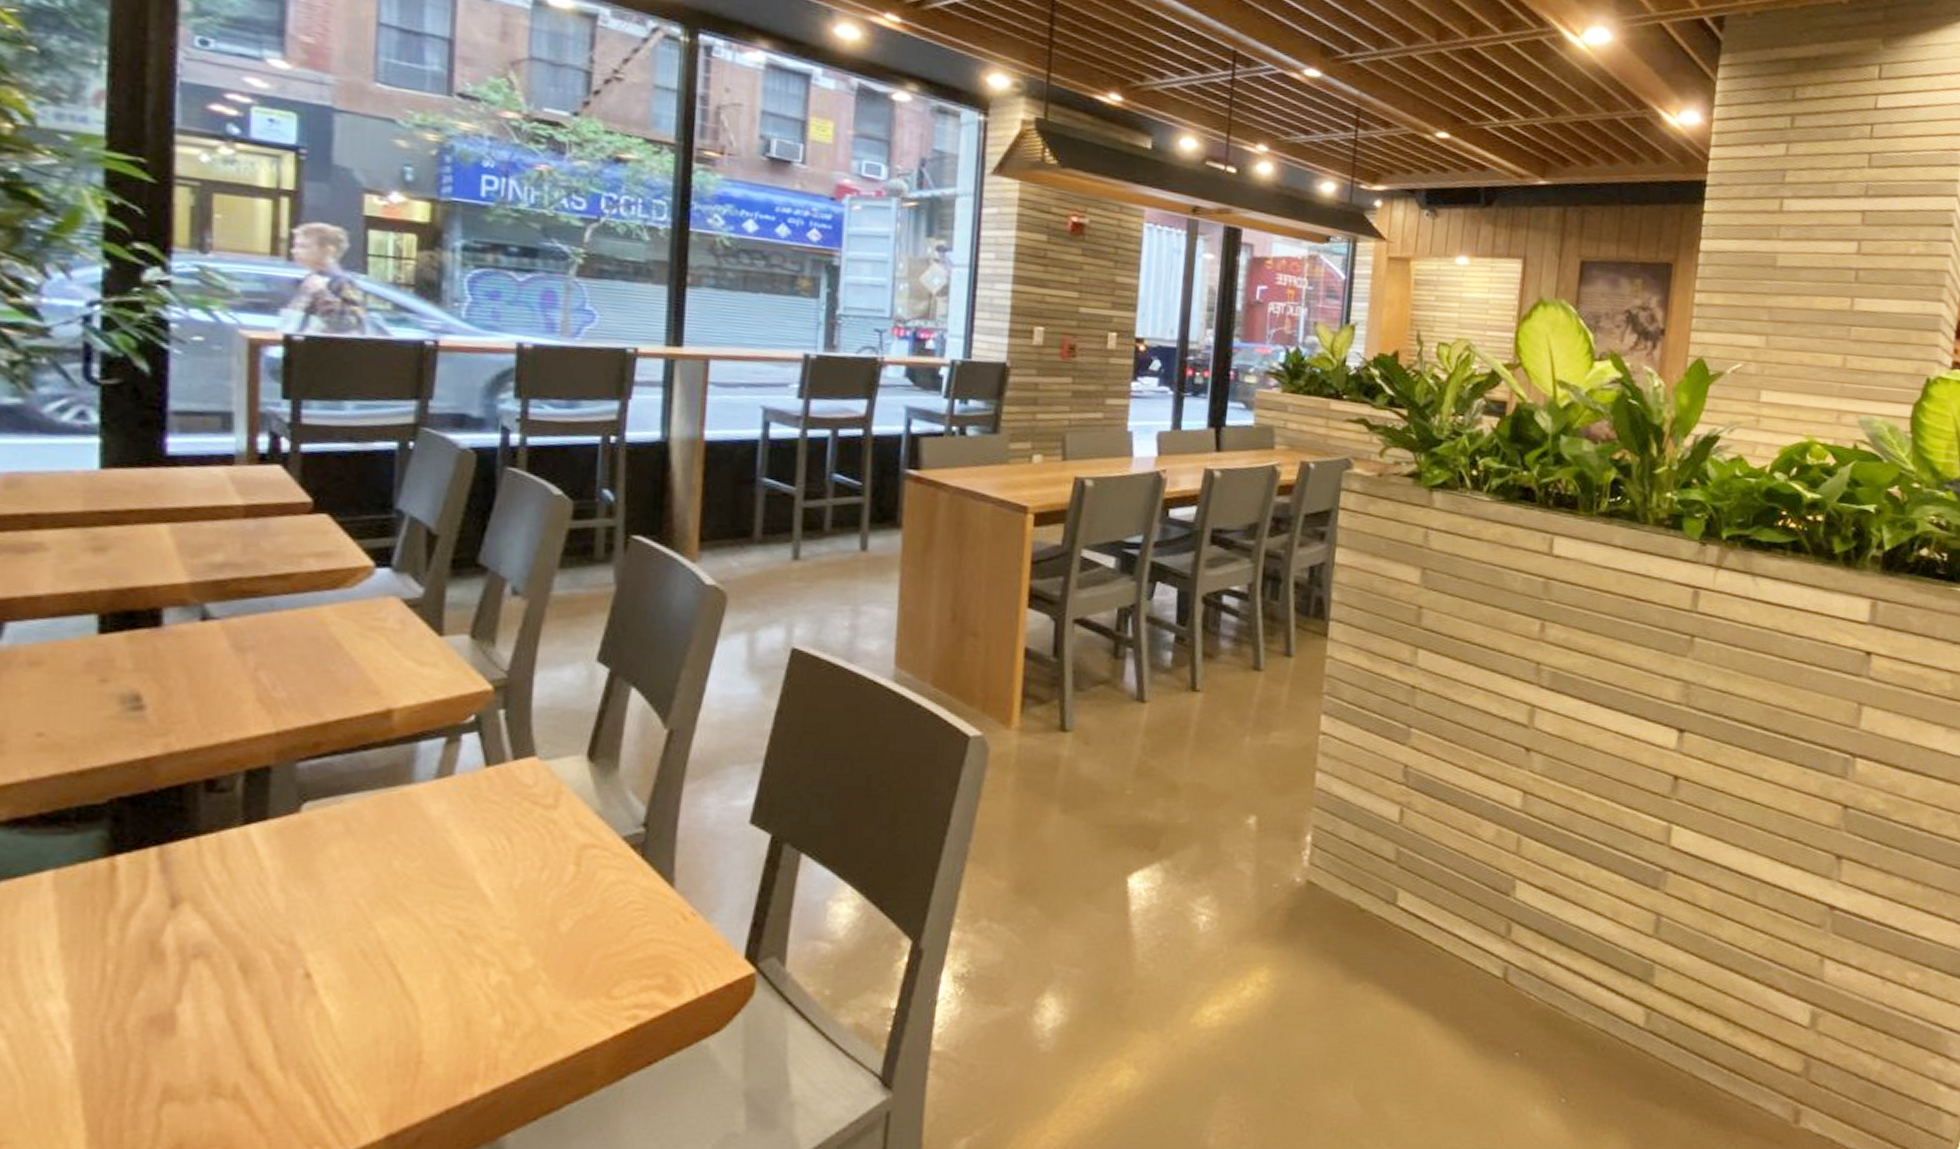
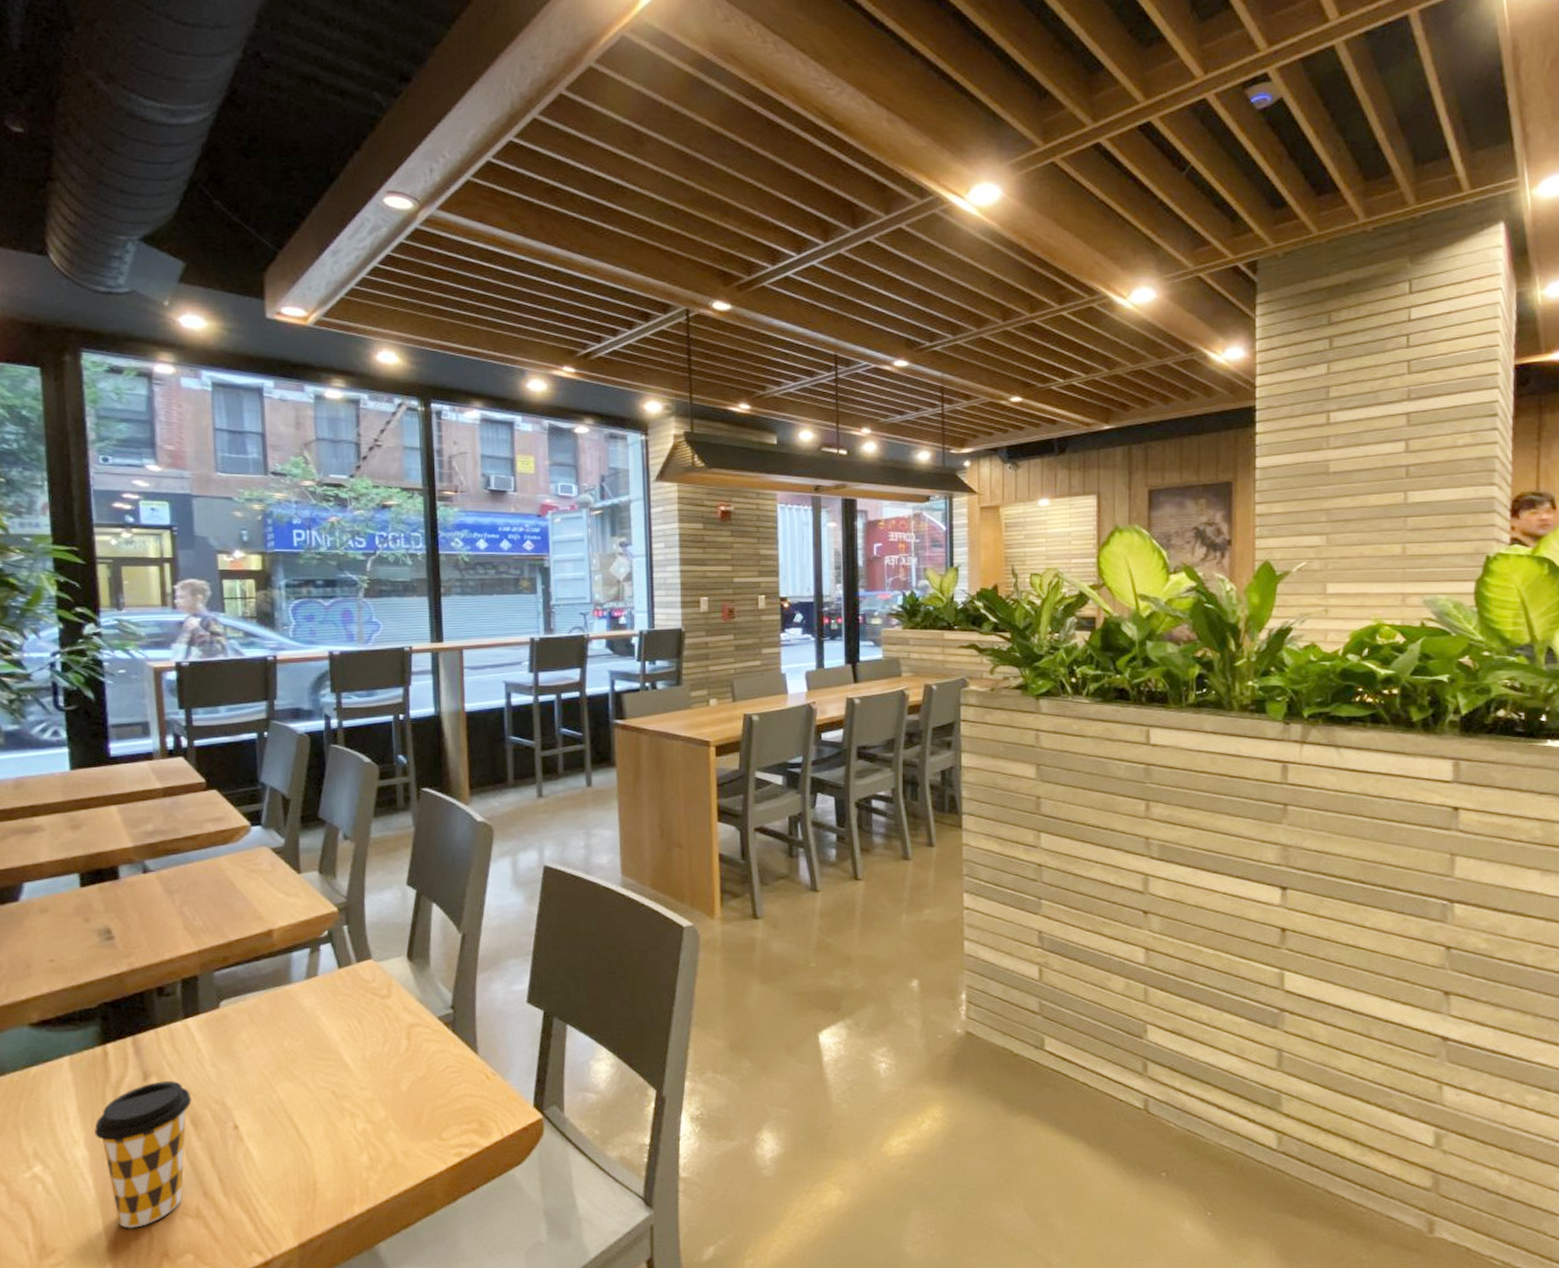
coffee cup: none [83,909,243,1114] -> present [94,1081,192,1229]

